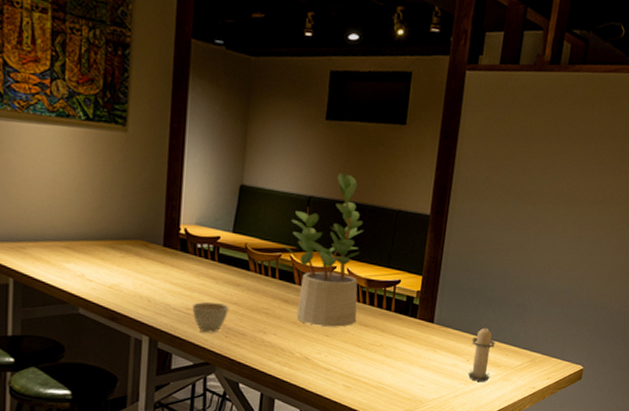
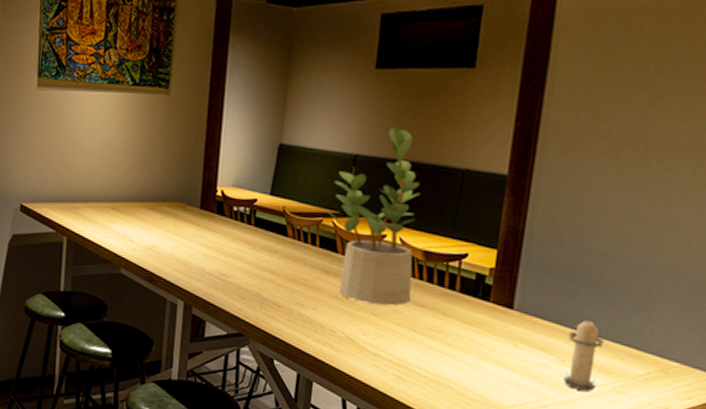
cup: present [192,301,229,333] -> none [227,268,265,302]

